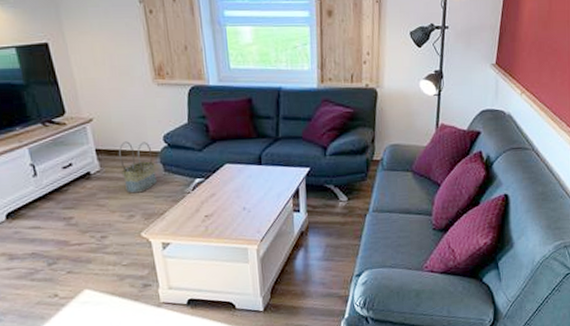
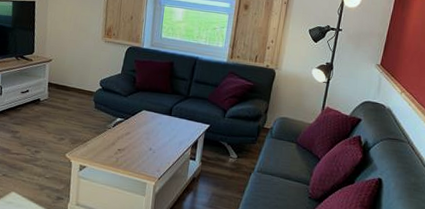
basket: present [119,141,157,193] -> none [62,80,89,122]

